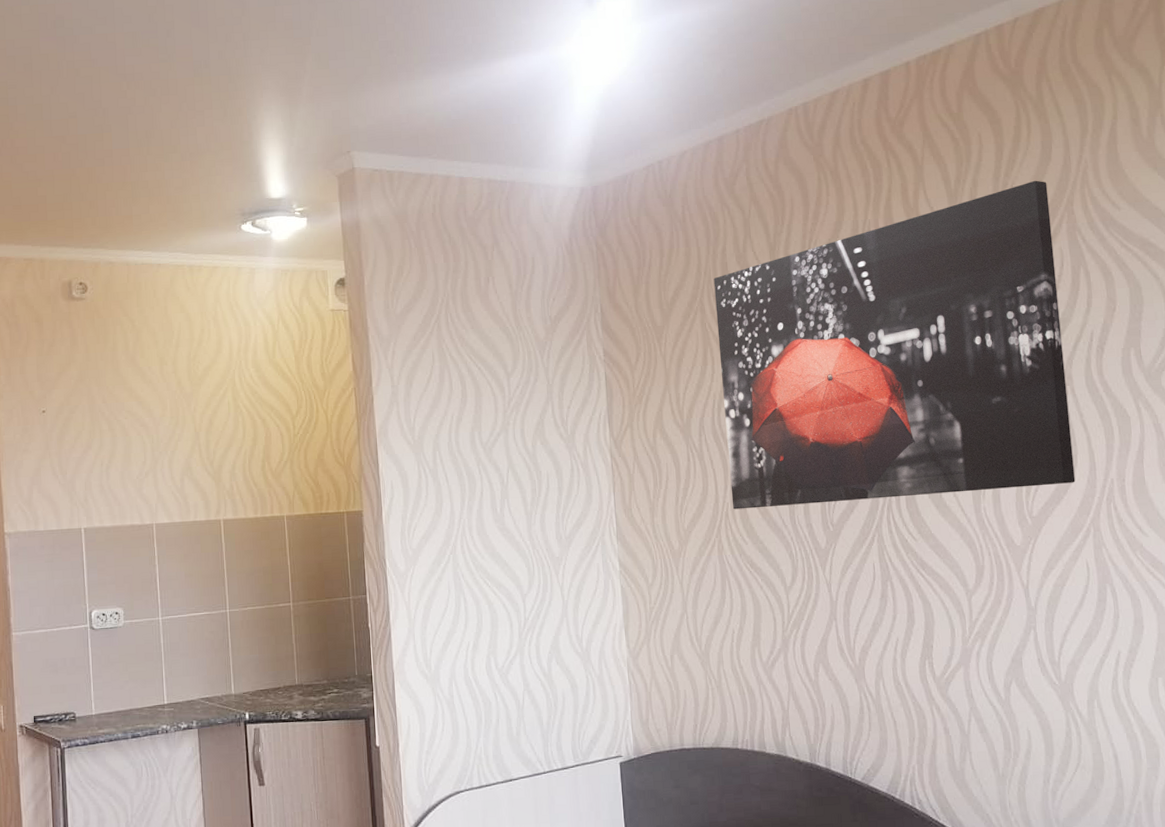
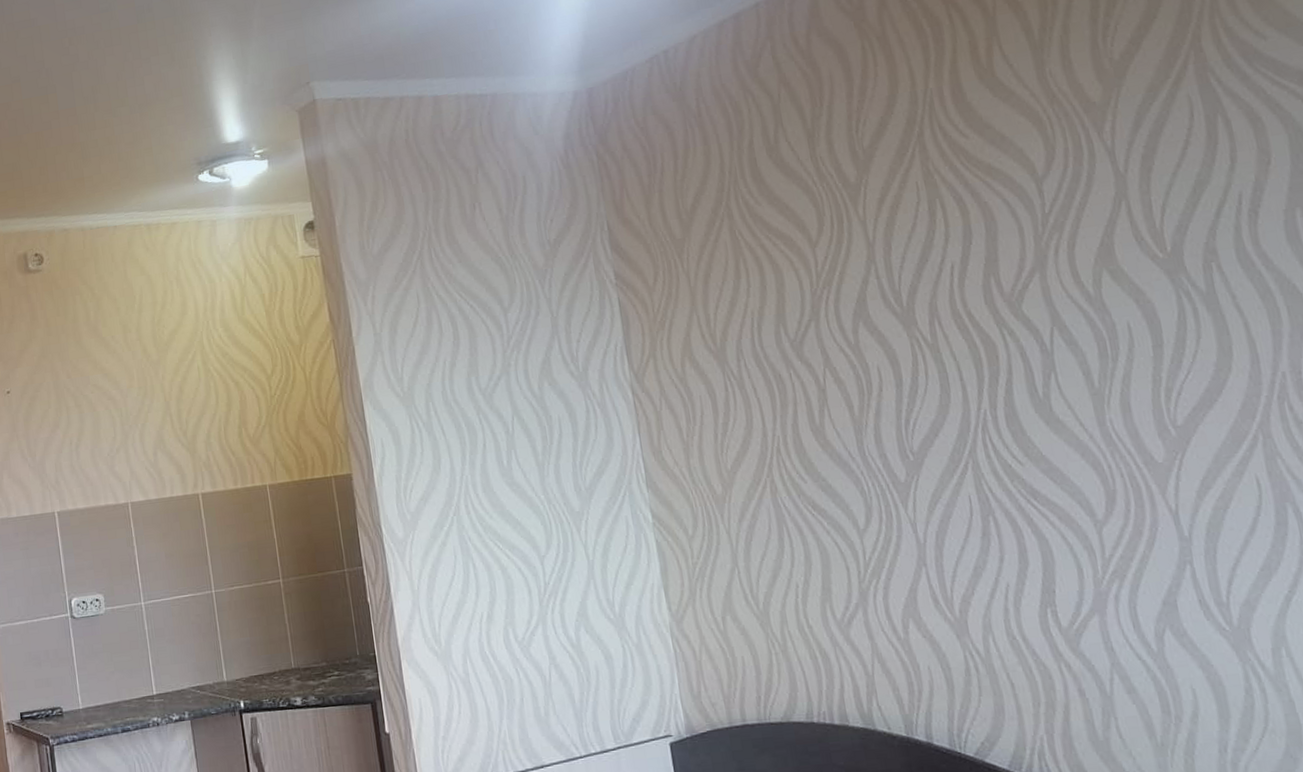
wall art: present [713,180,1076,510] -> none [741,16,1232,444]

